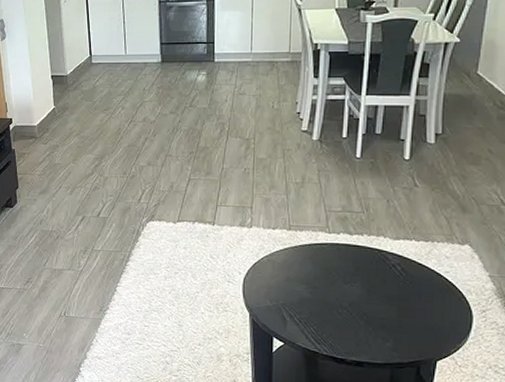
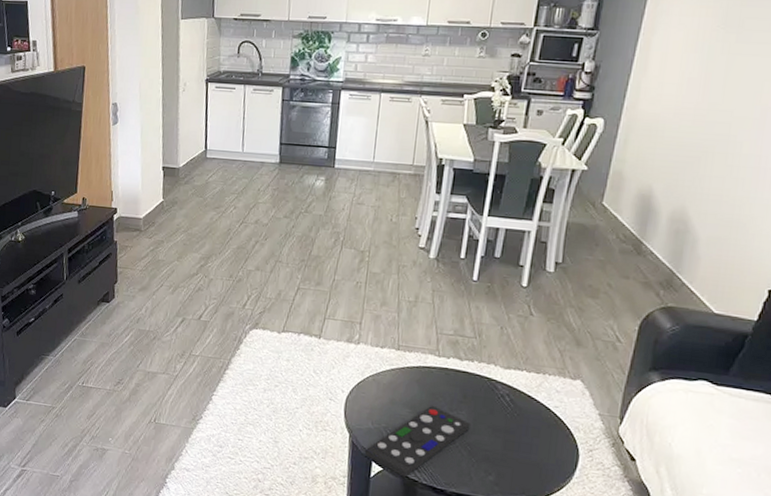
remote control: none [266,279,365,350] -> present [365,405,470,478]

